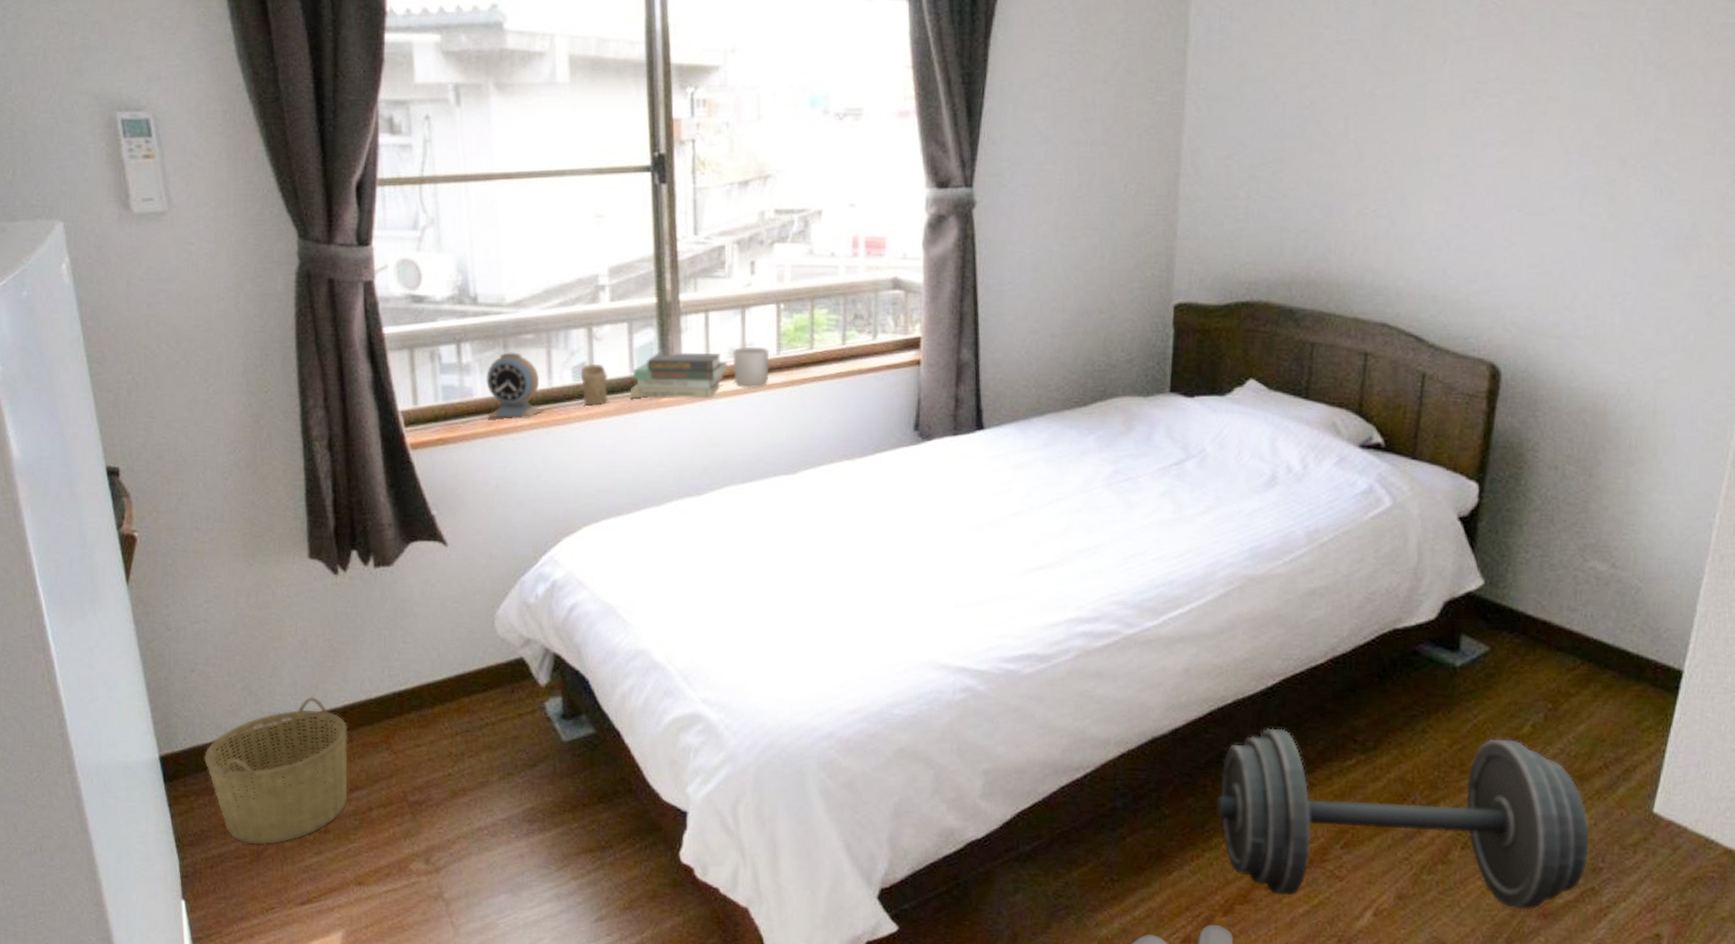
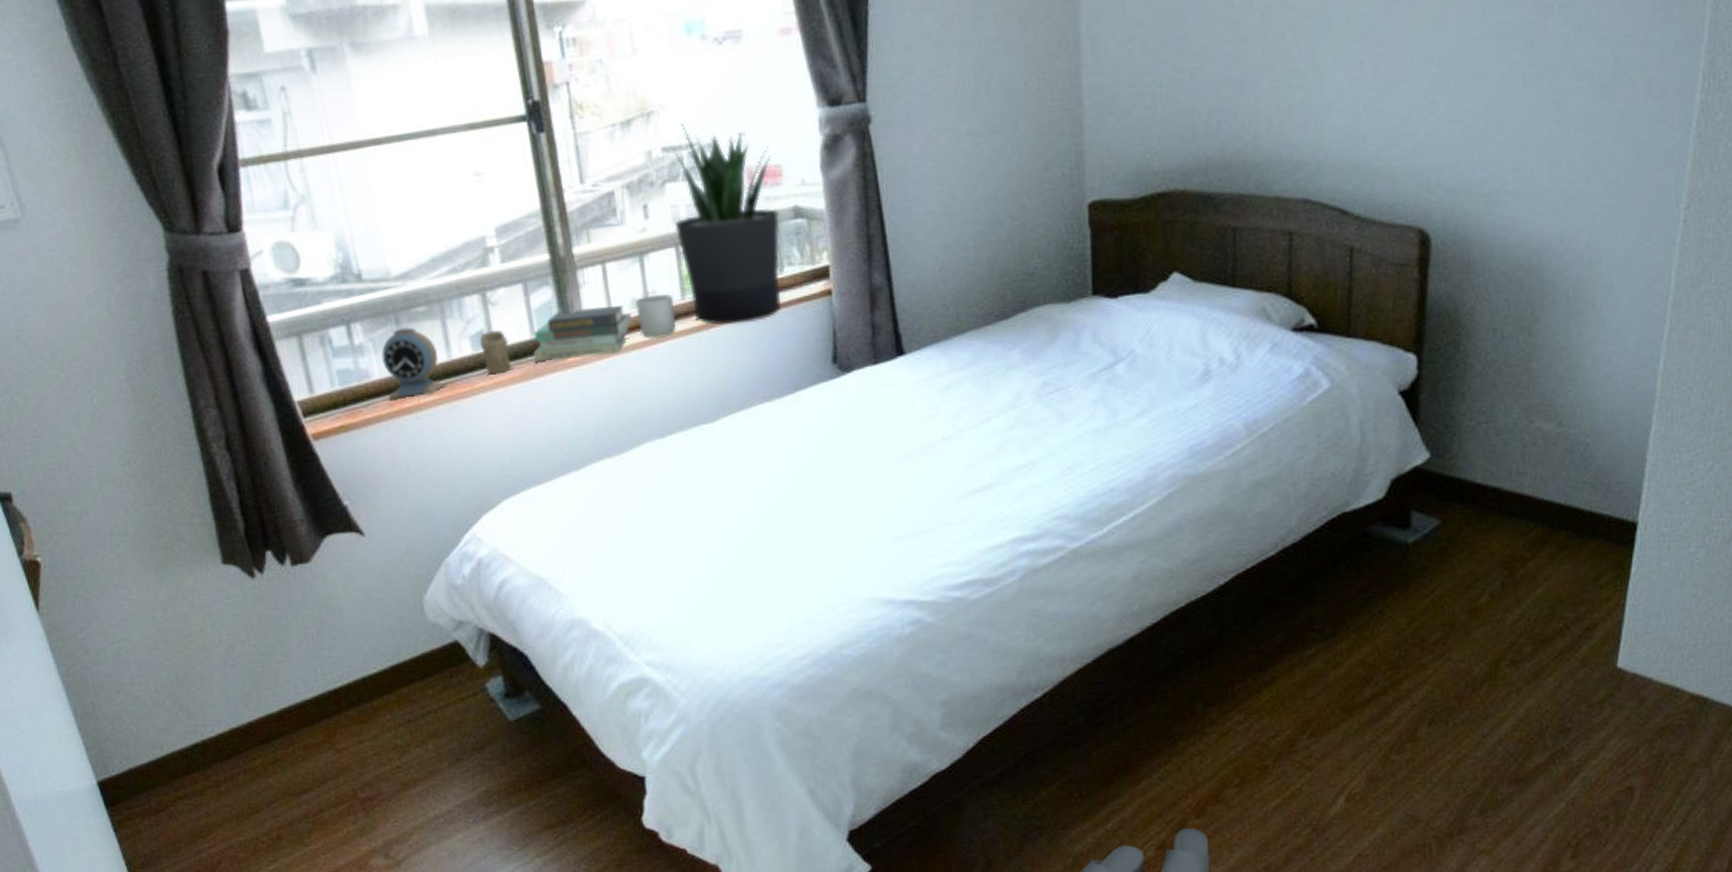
basket: present [204,697,348,845] -> none [143,704,296,859]
planter: none [778,189,878,384] -> present [671,123,781,326]
dumbbell: present [1216,727,1590,910] -> none [1179,610,1556,792]

